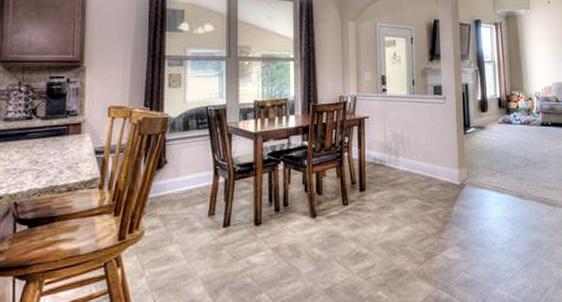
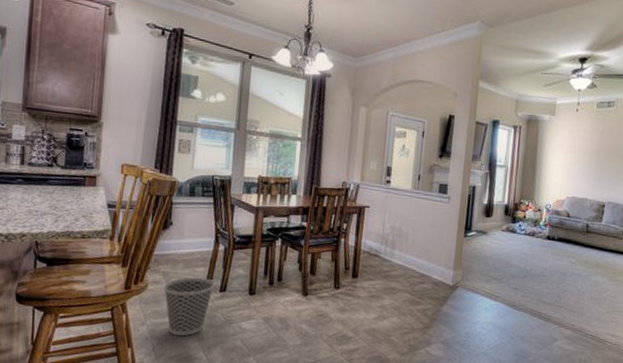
wastebasket: none [161,215,218,284] -> present [163,277,215,336]

